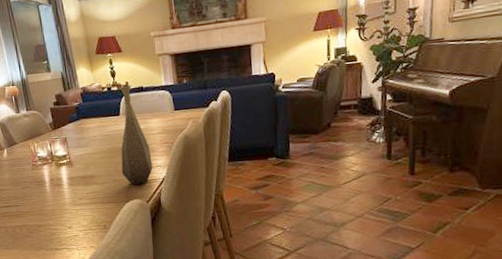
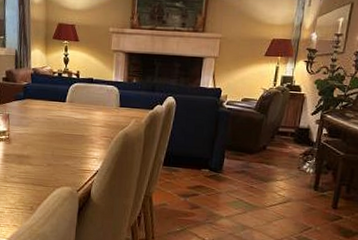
bottle: present [119,85,153,185] -> none [57,74,90,173]

